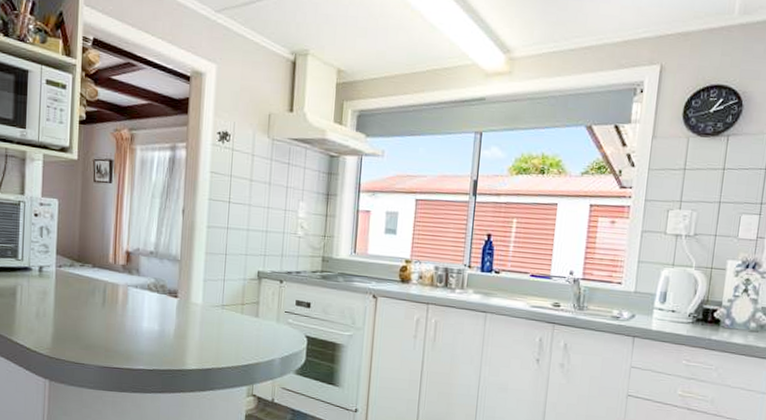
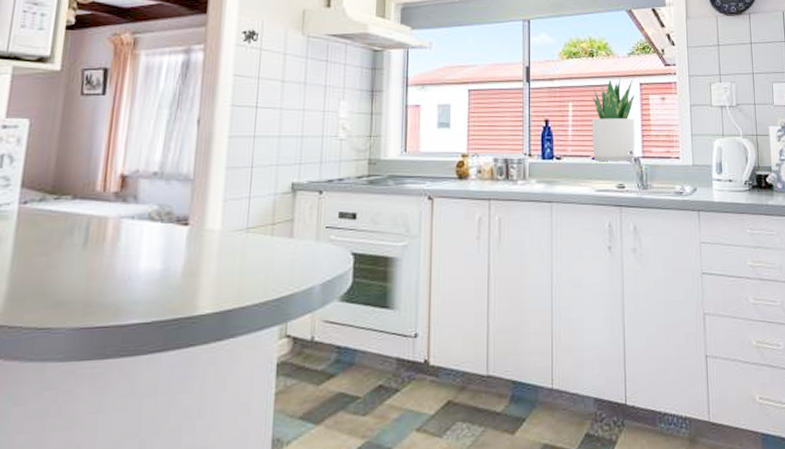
planter: none [532,198,584,283] -> present [592,78,635,162]

